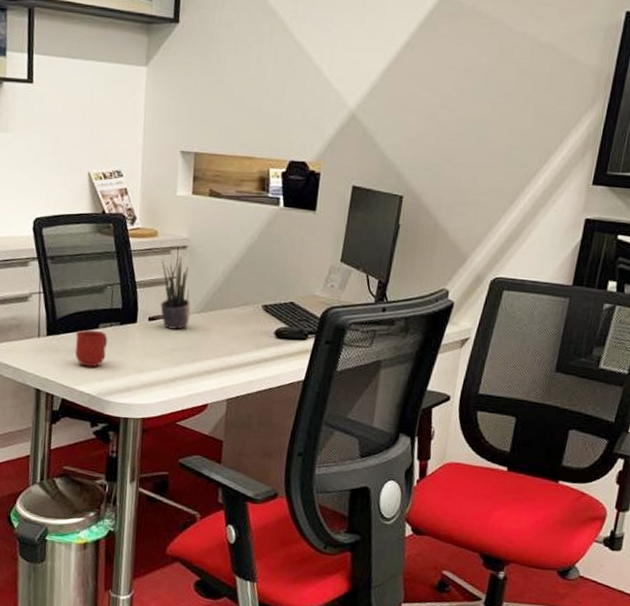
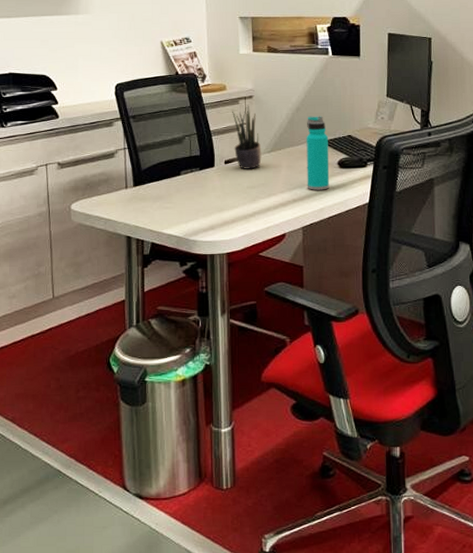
mug: present [75,329,108,367] -> none [160,177,190,211]
water bottle: none [237,275,268,361] -> present [306,116,330,190]

